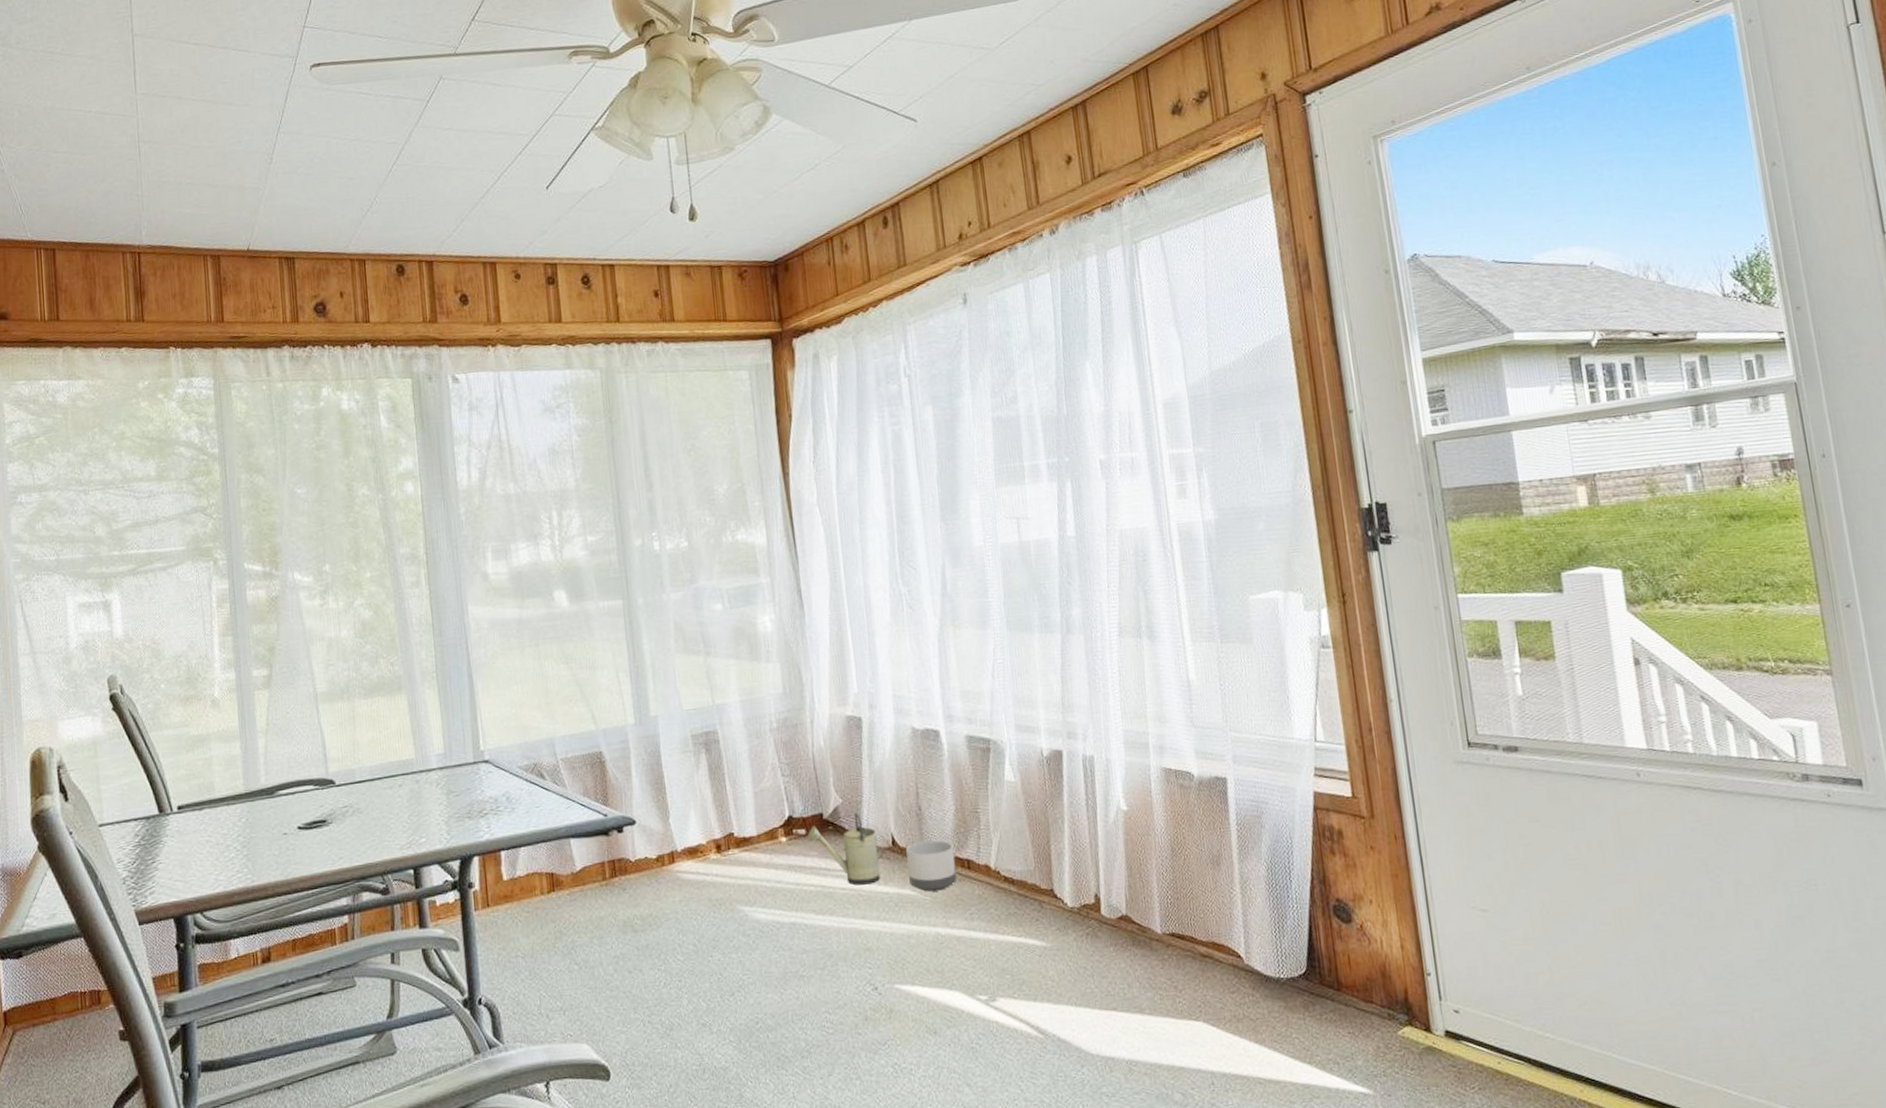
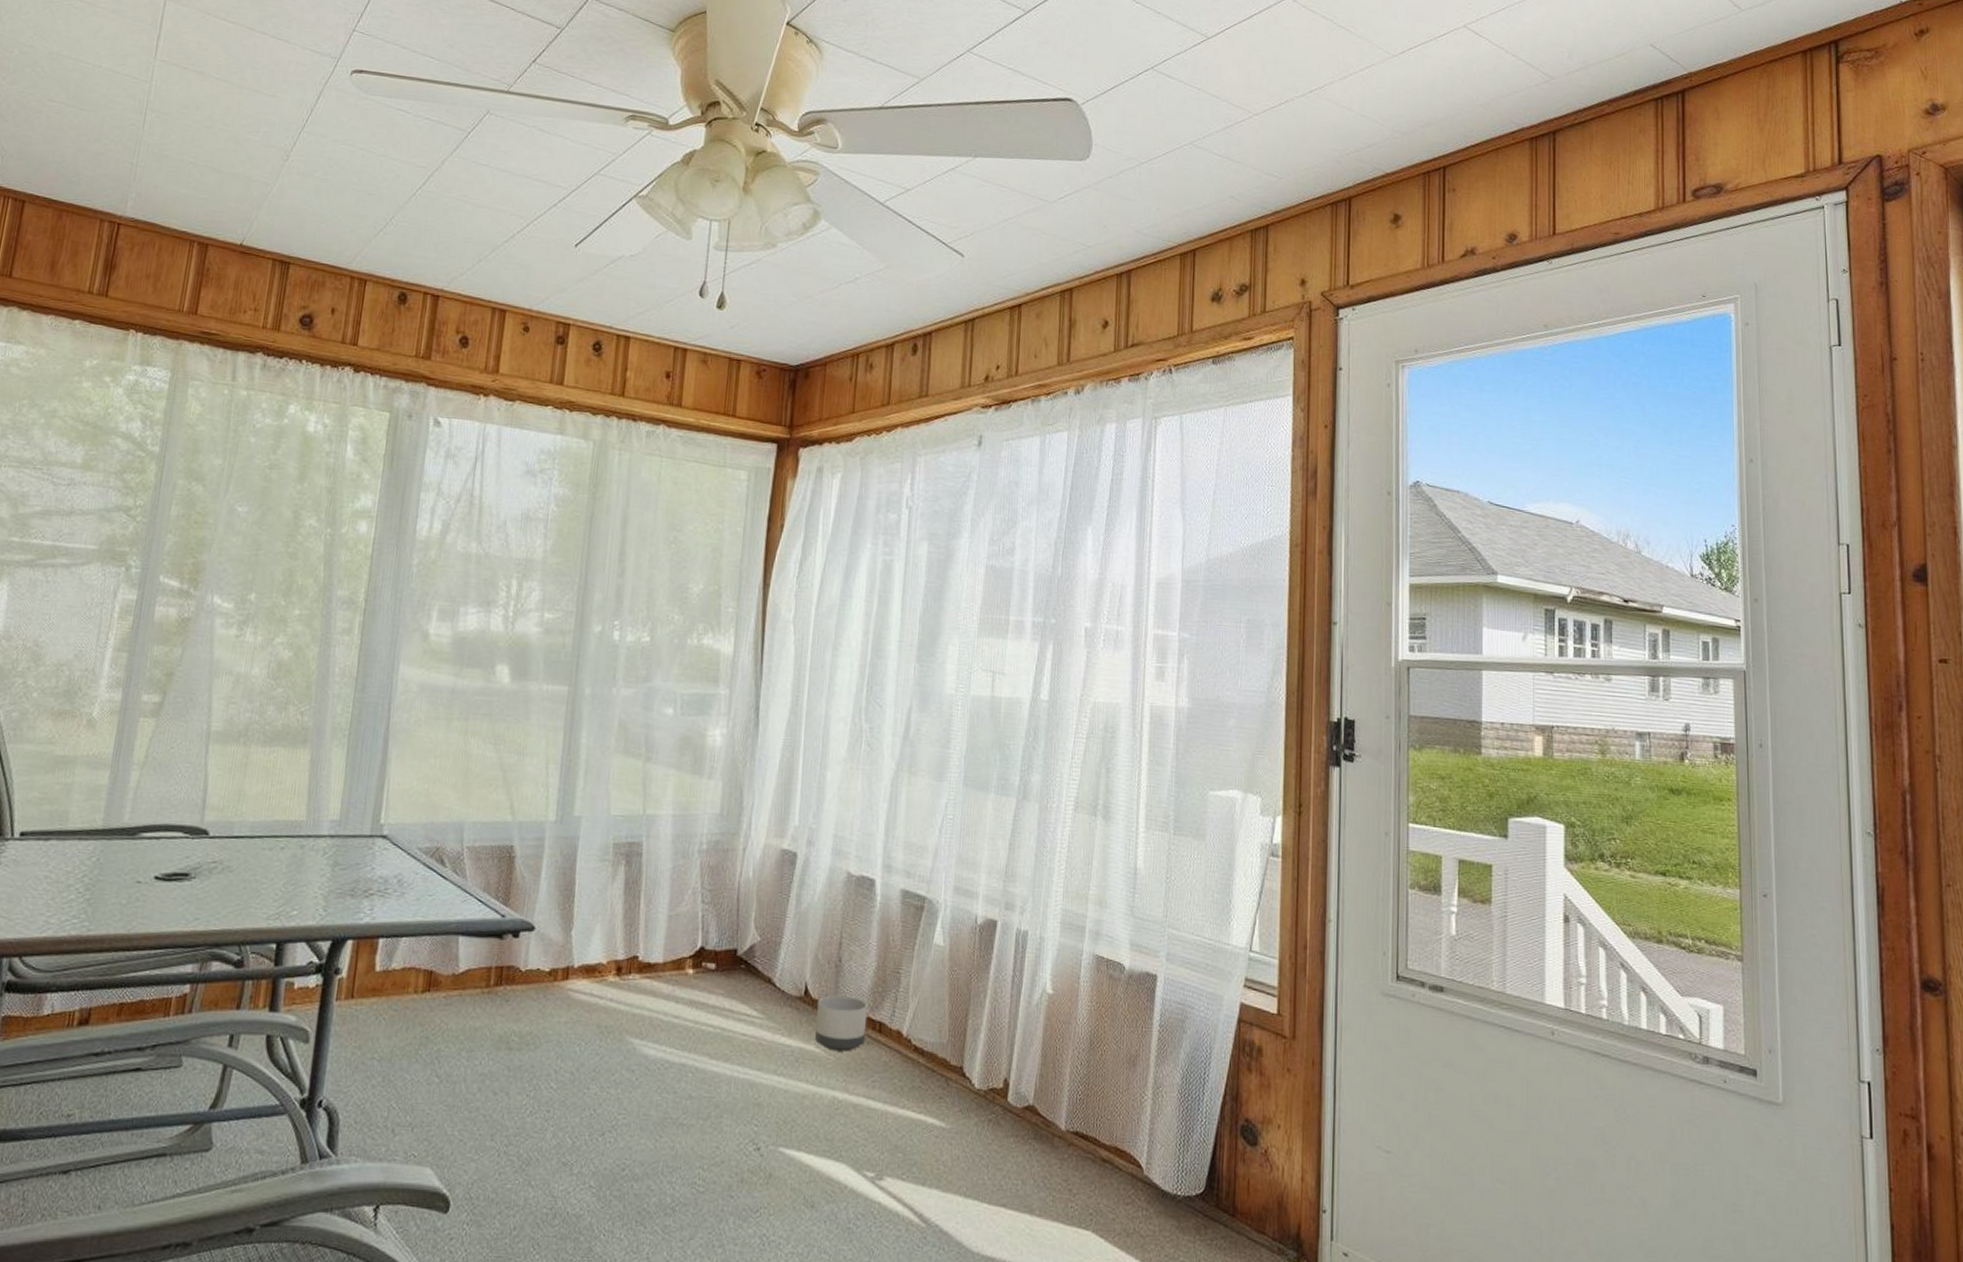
watering can: present [807,812,885,885] -> none [715,953,796,1034]

